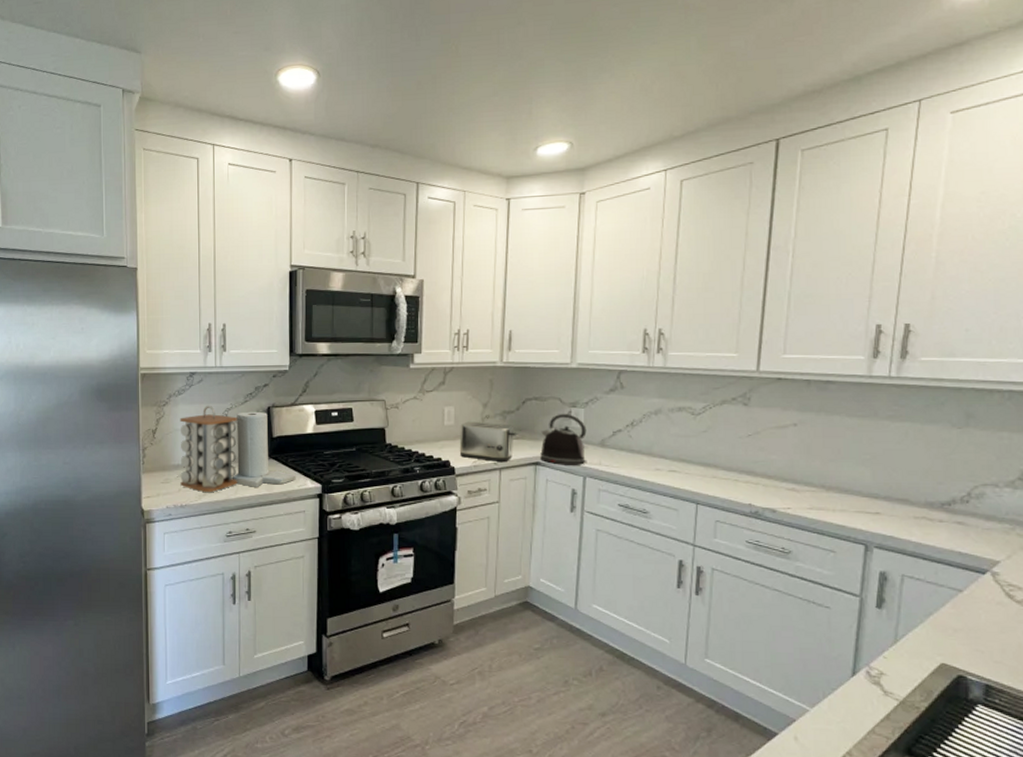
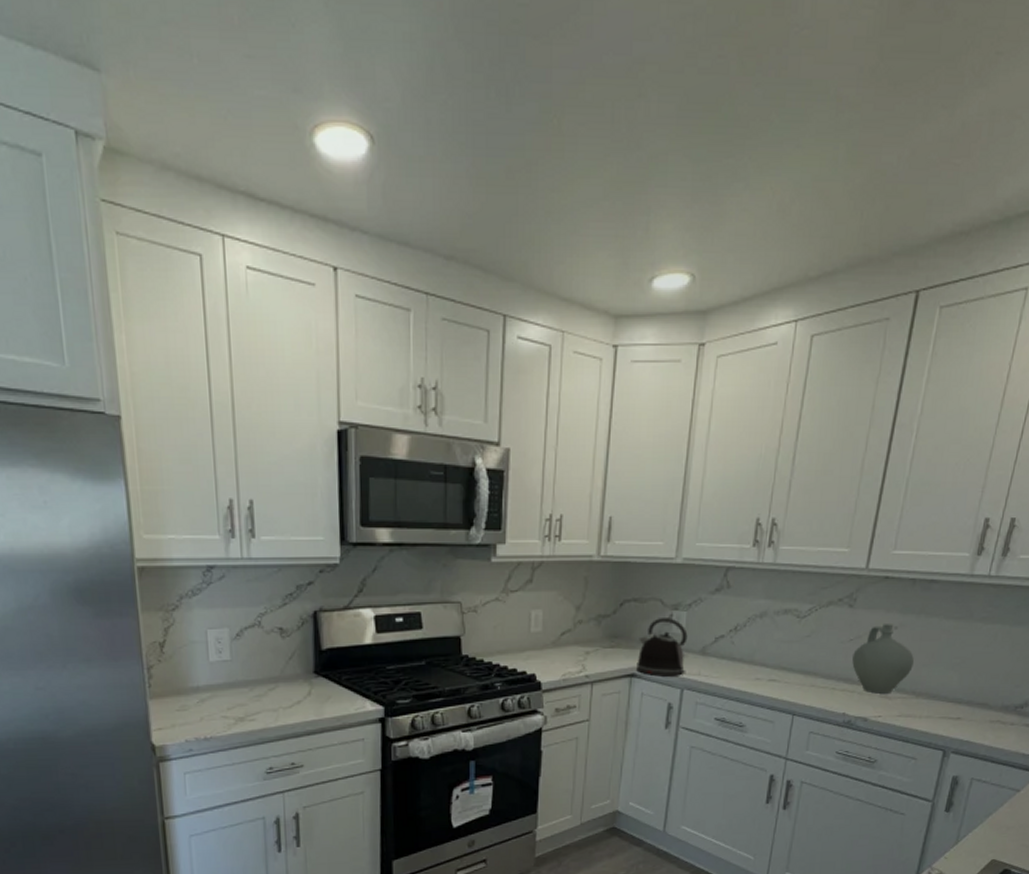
spice rack: present [179,406,238,493] -> none [196,610,278,721]
paper towel: present [232,411,296,487] -> none [270,617,352,712]
toaster: present [459,421,517,463] -> none [547,627,613,675]
ceramic jug: none [753,421,819,486] -> present [852,624,914,694]

